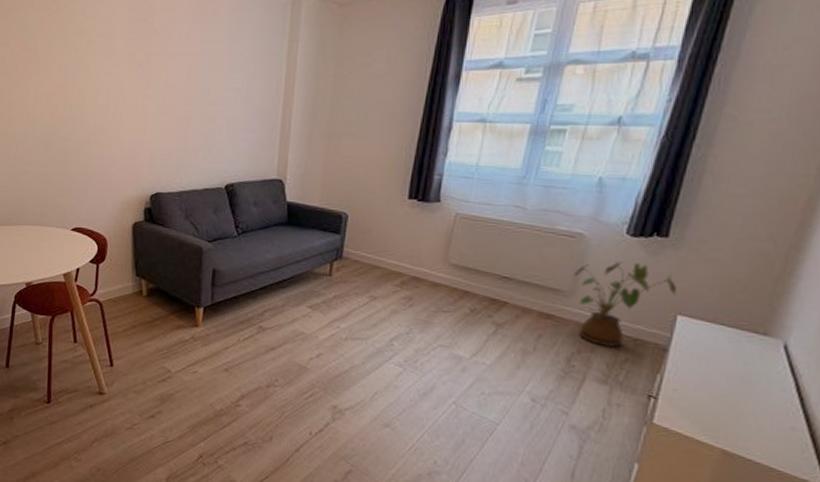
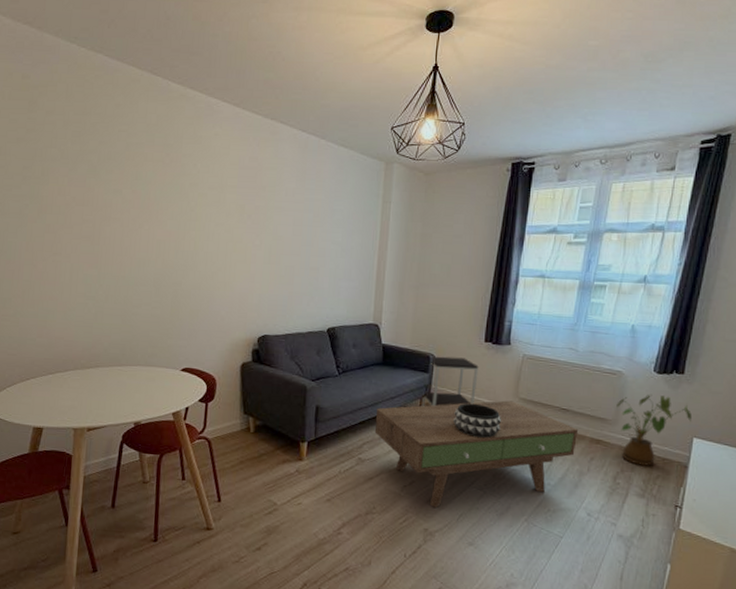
coffee table: none [277,266,524,383] -> present [374,400,579,508]
side table: none [331,215,401,273] -> present [421,356,479,407]
decorative bowl: none [369,268,428,309] -> present [453,403,502,439]

